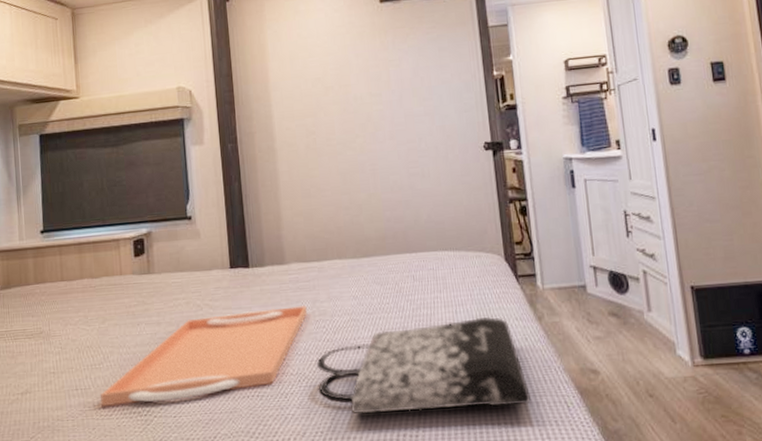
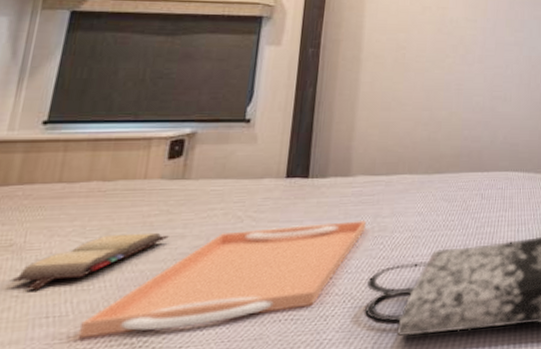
hardback book: none [46,320,148,369] -> present [9,232,169,291]

